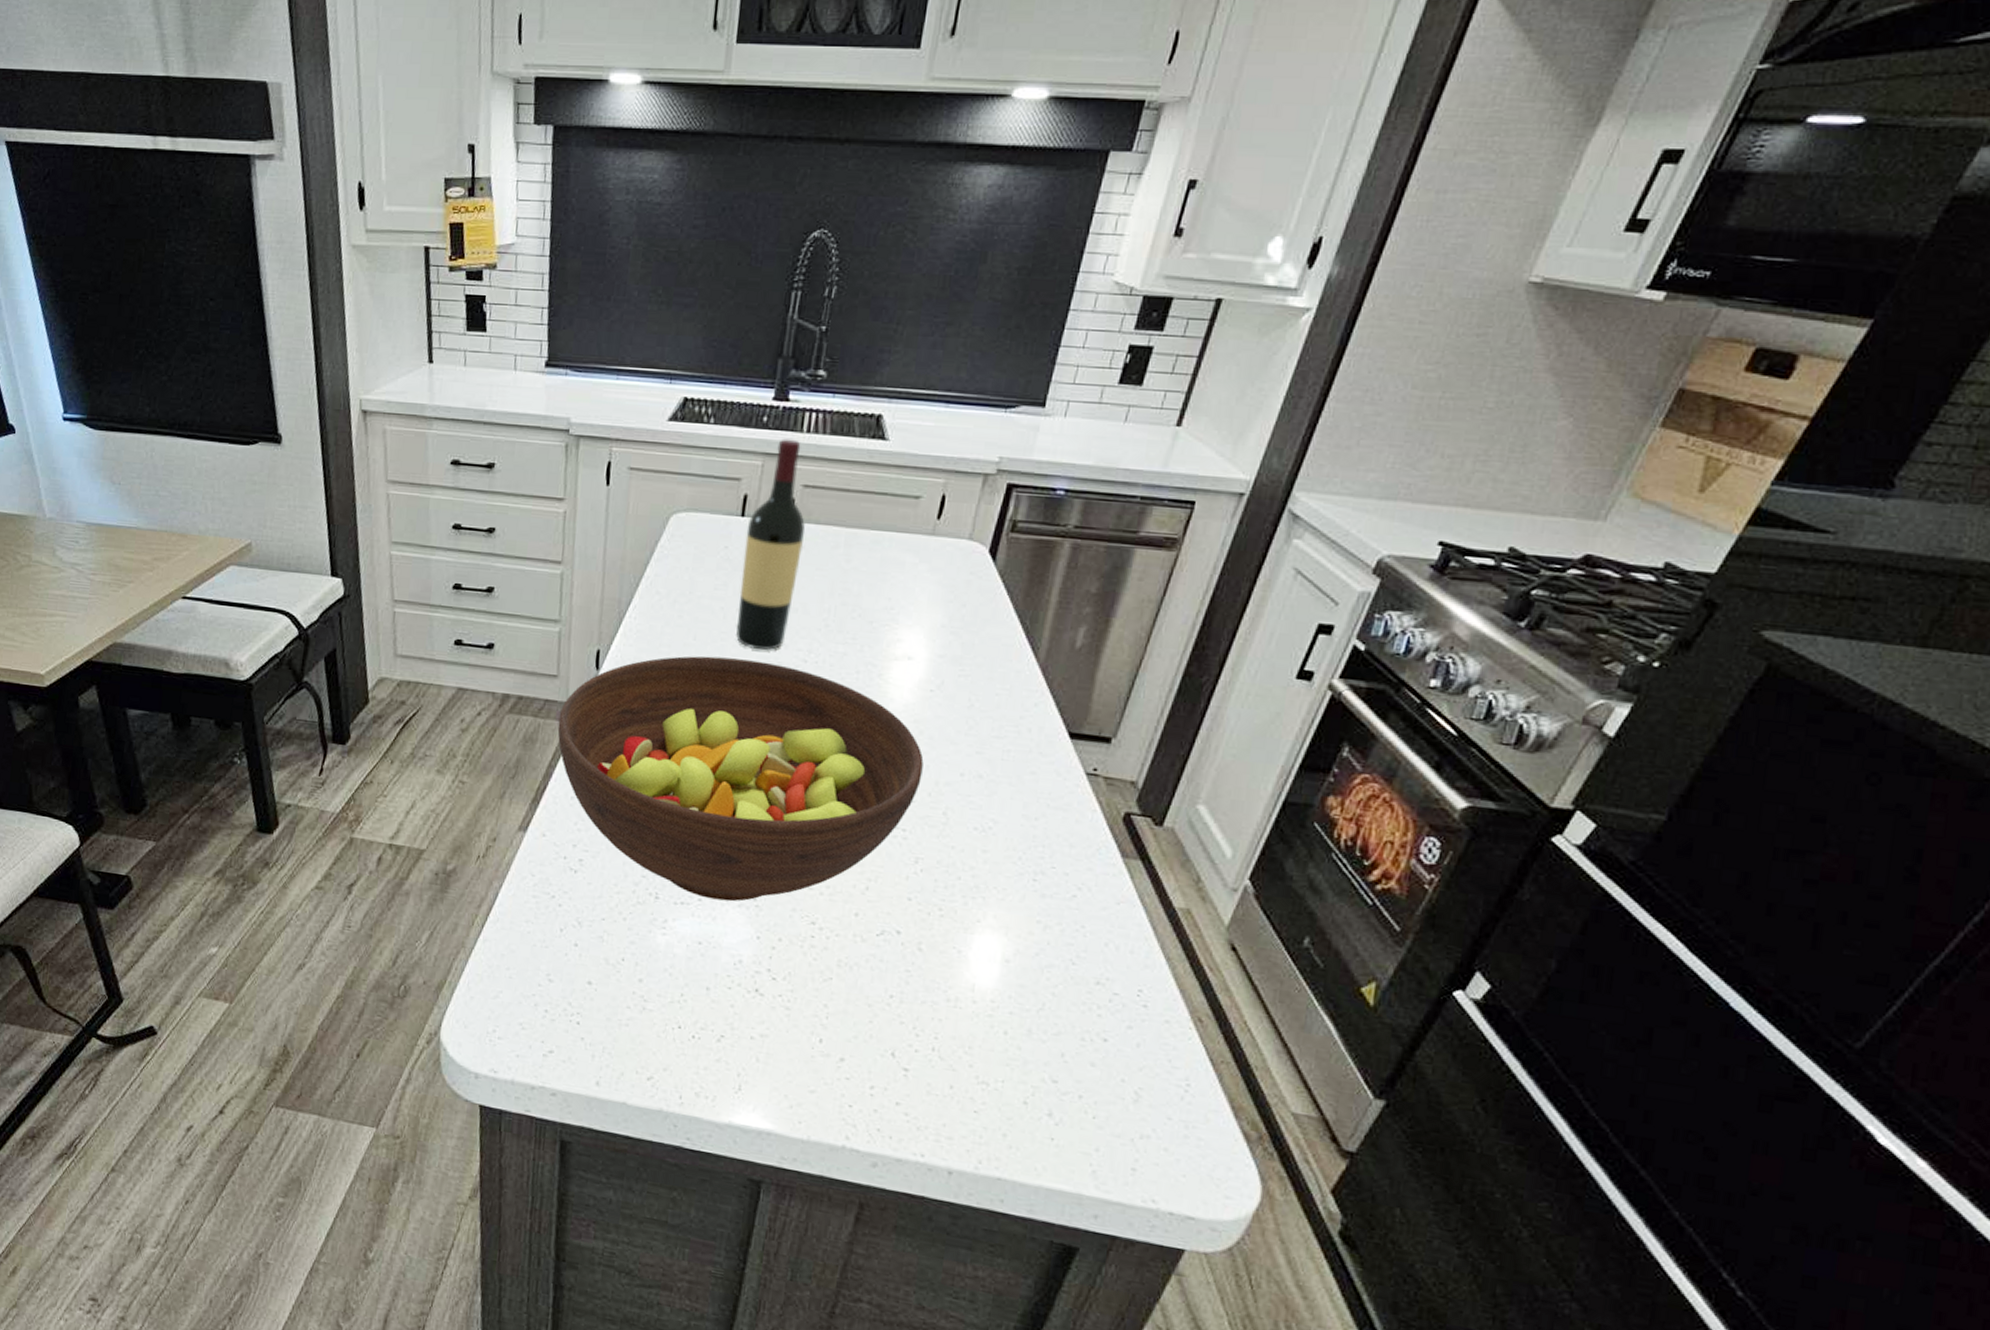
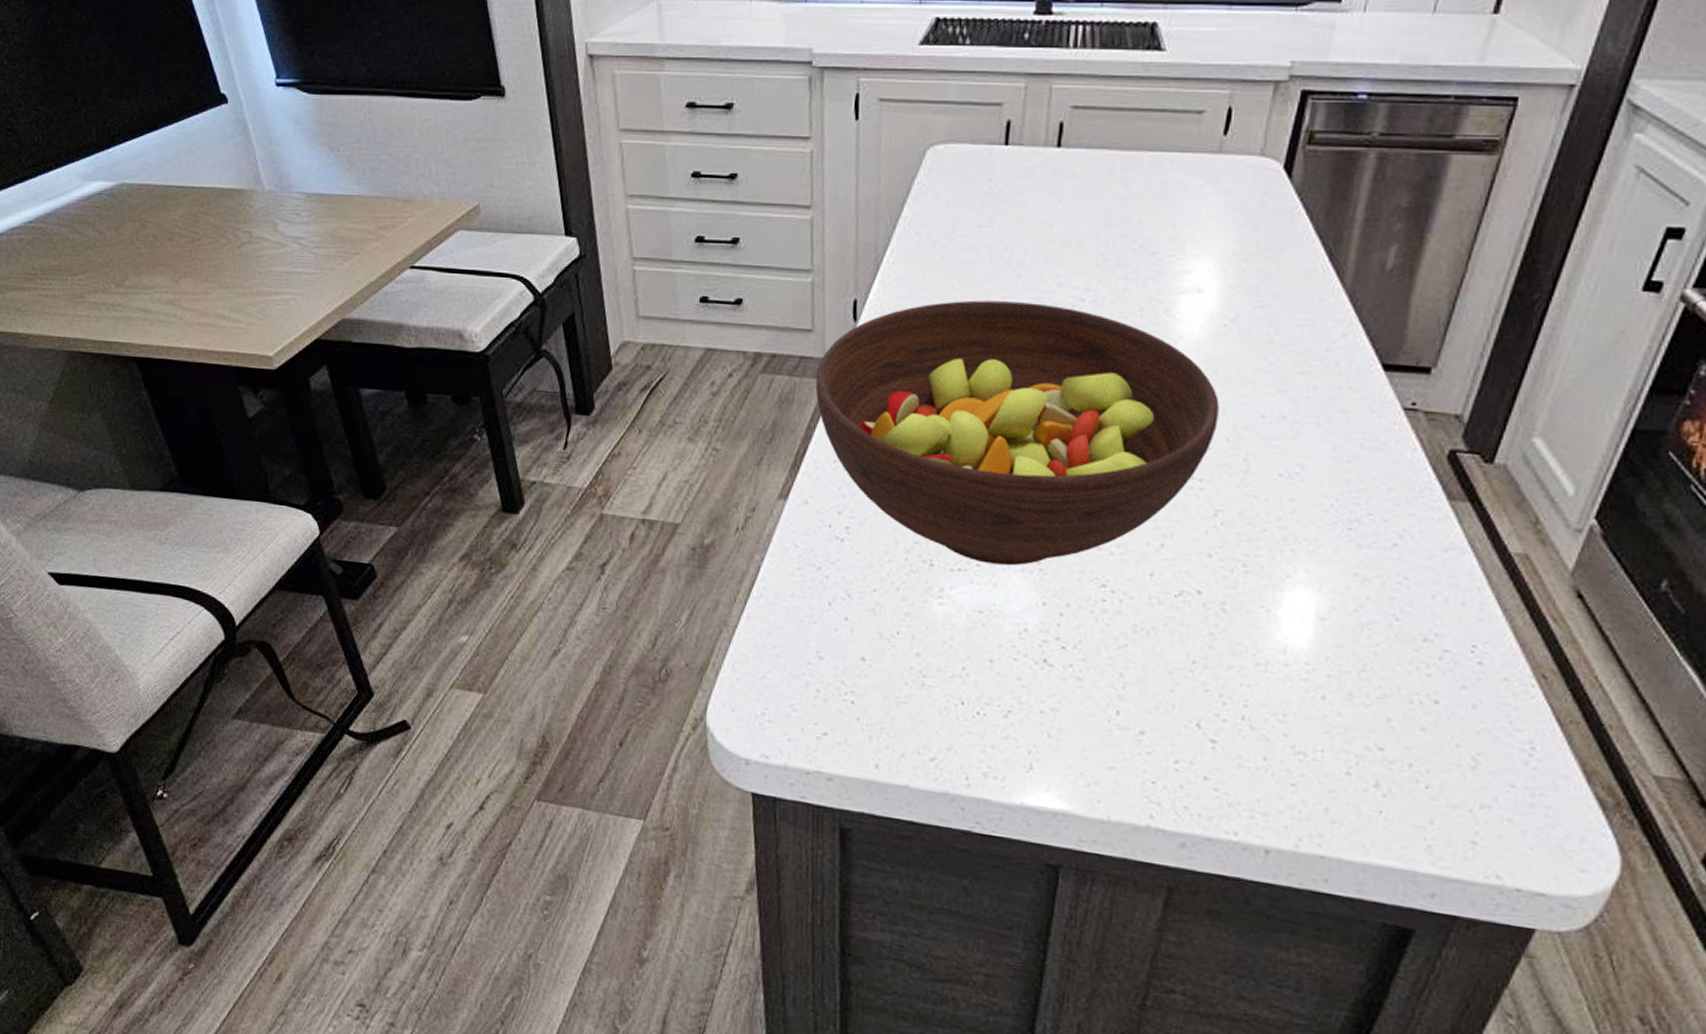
wine bottle: present [736,438,806,650] -> none [1005,56,1077,290]

